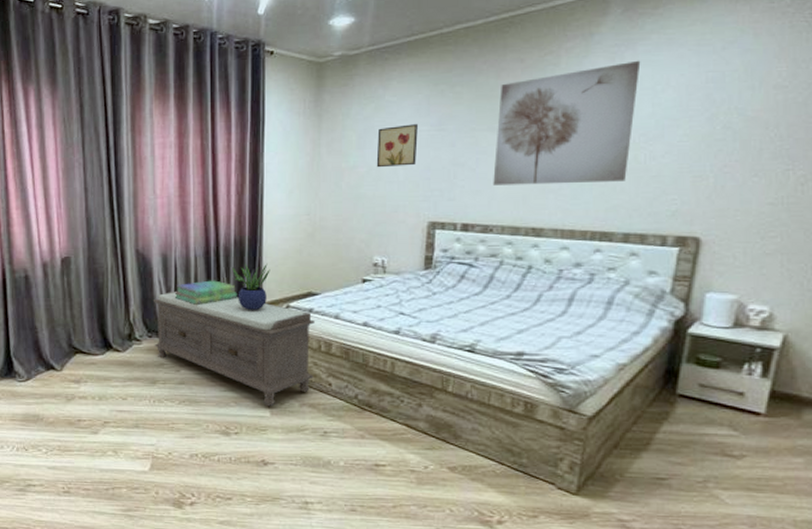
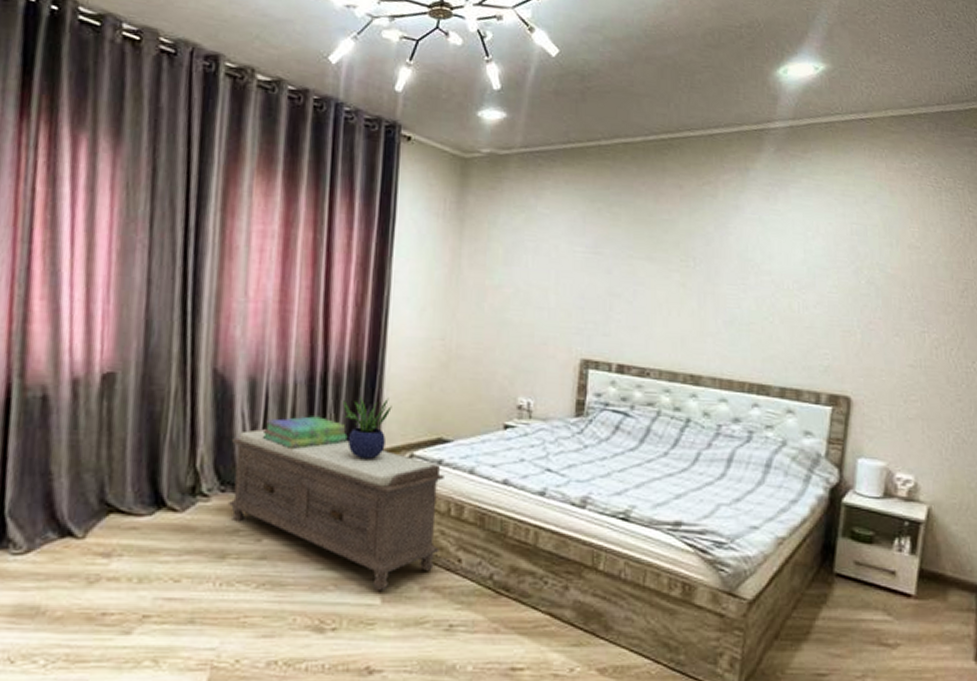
wall art: present [376,124,418,168] -> none [525,242,572,291]
wall art: present [493,60,641,185] -> none [651,202,793,330]

